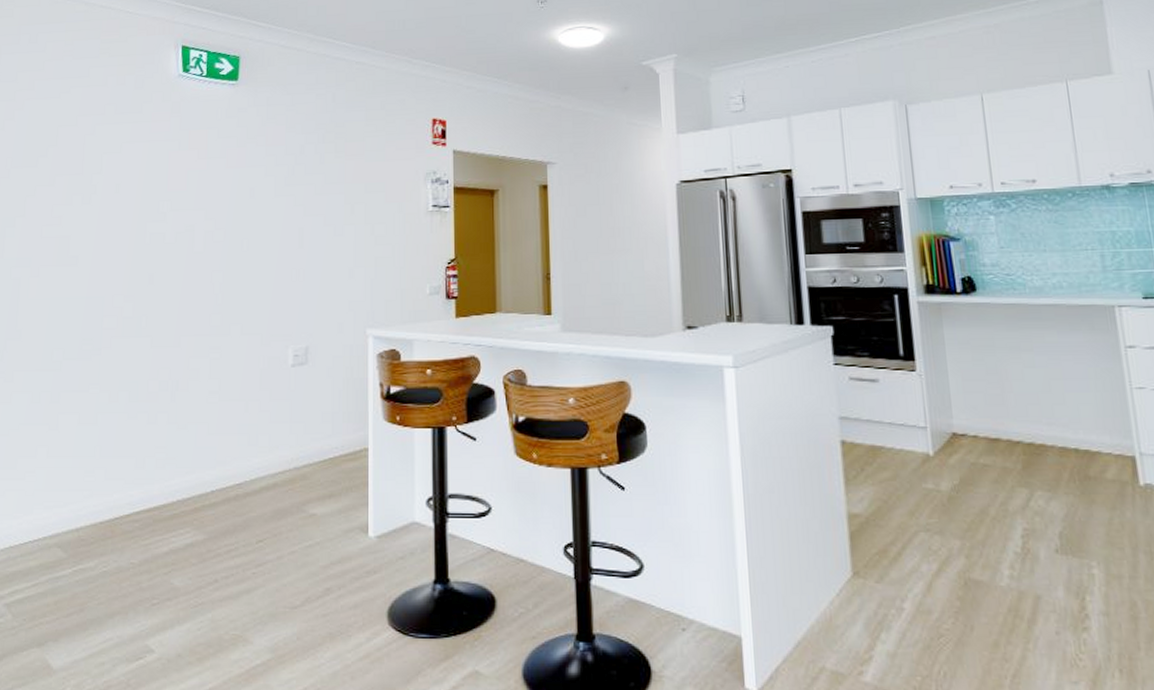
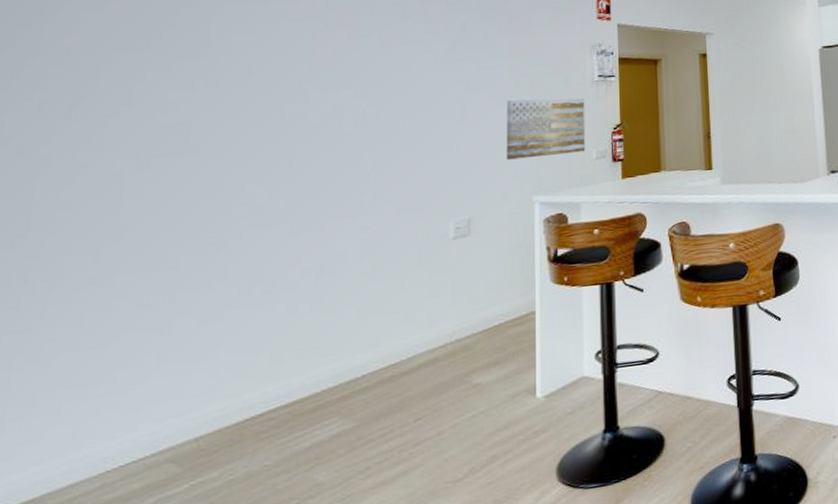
wall art: none [342,227,419,290] -> present [507,98,586,160]

